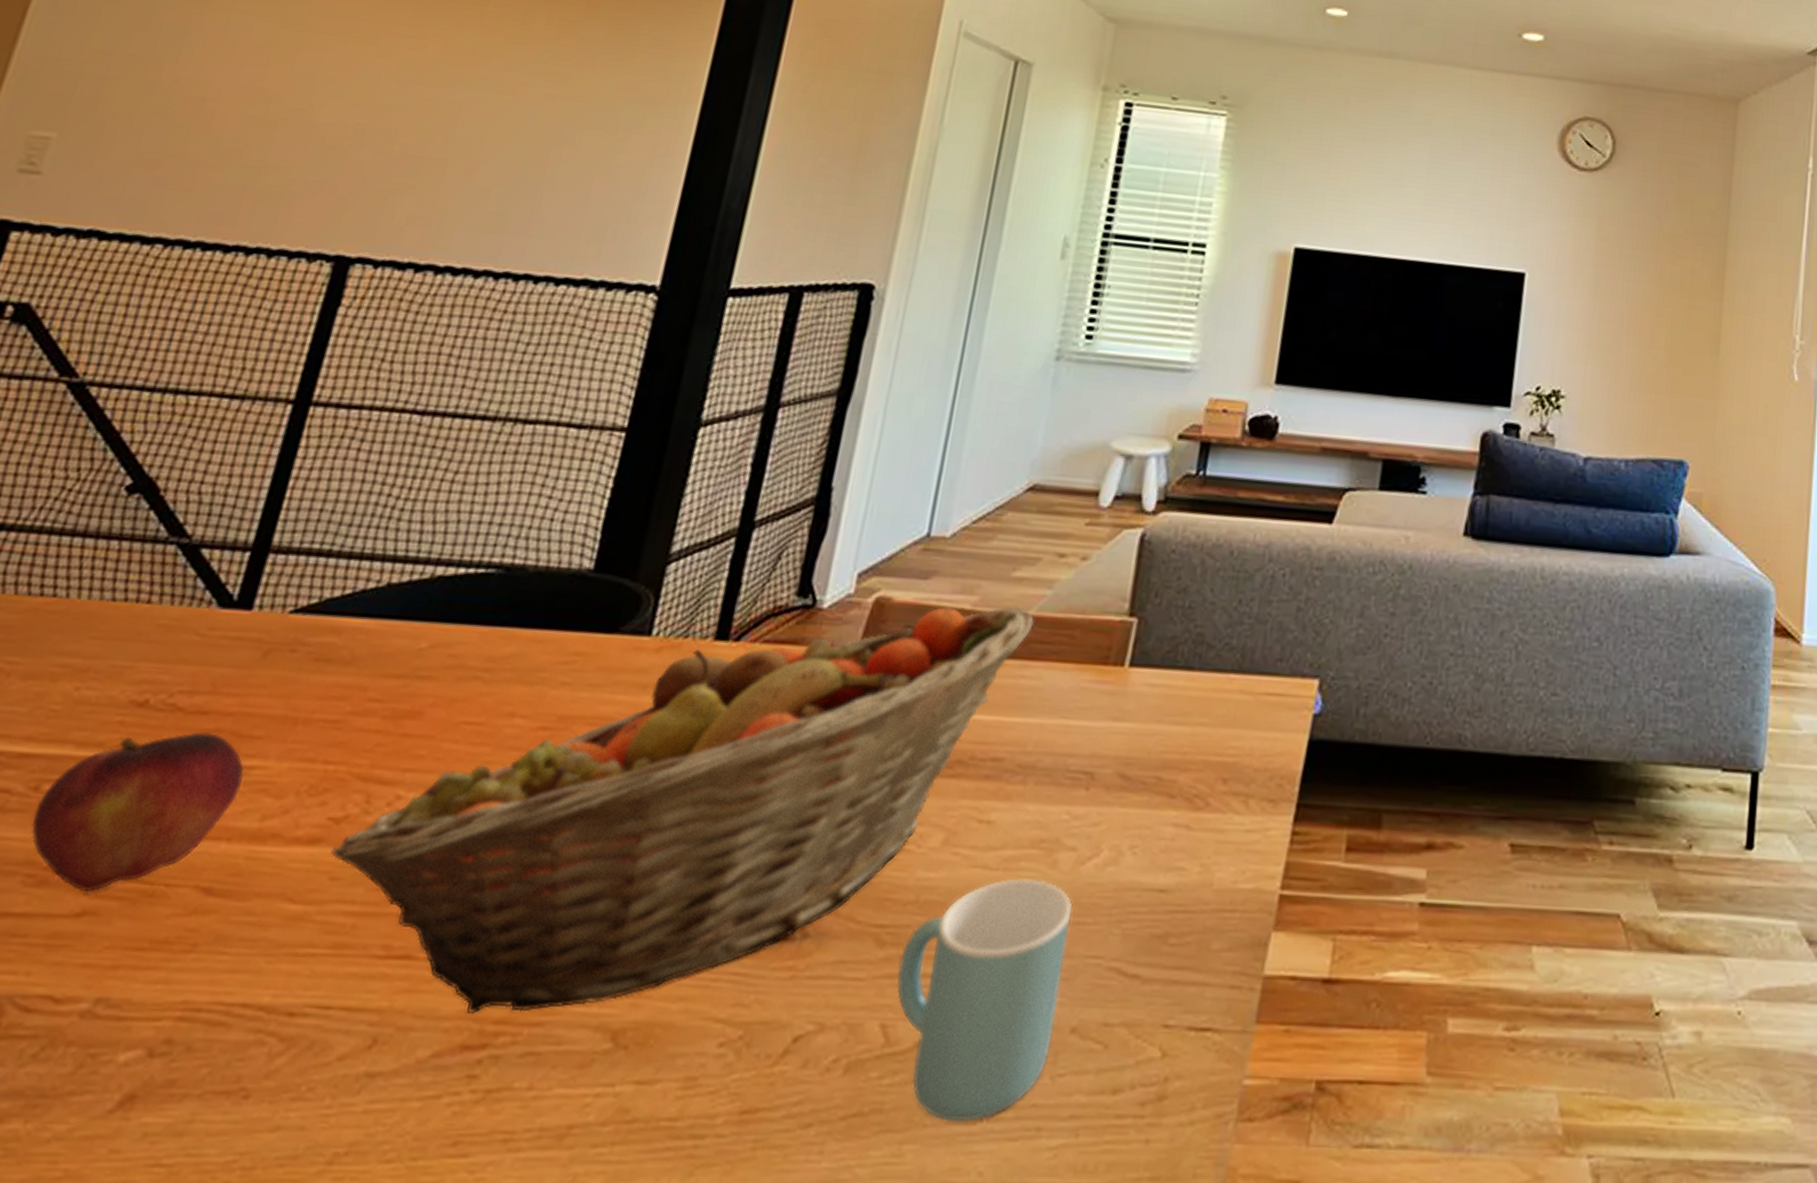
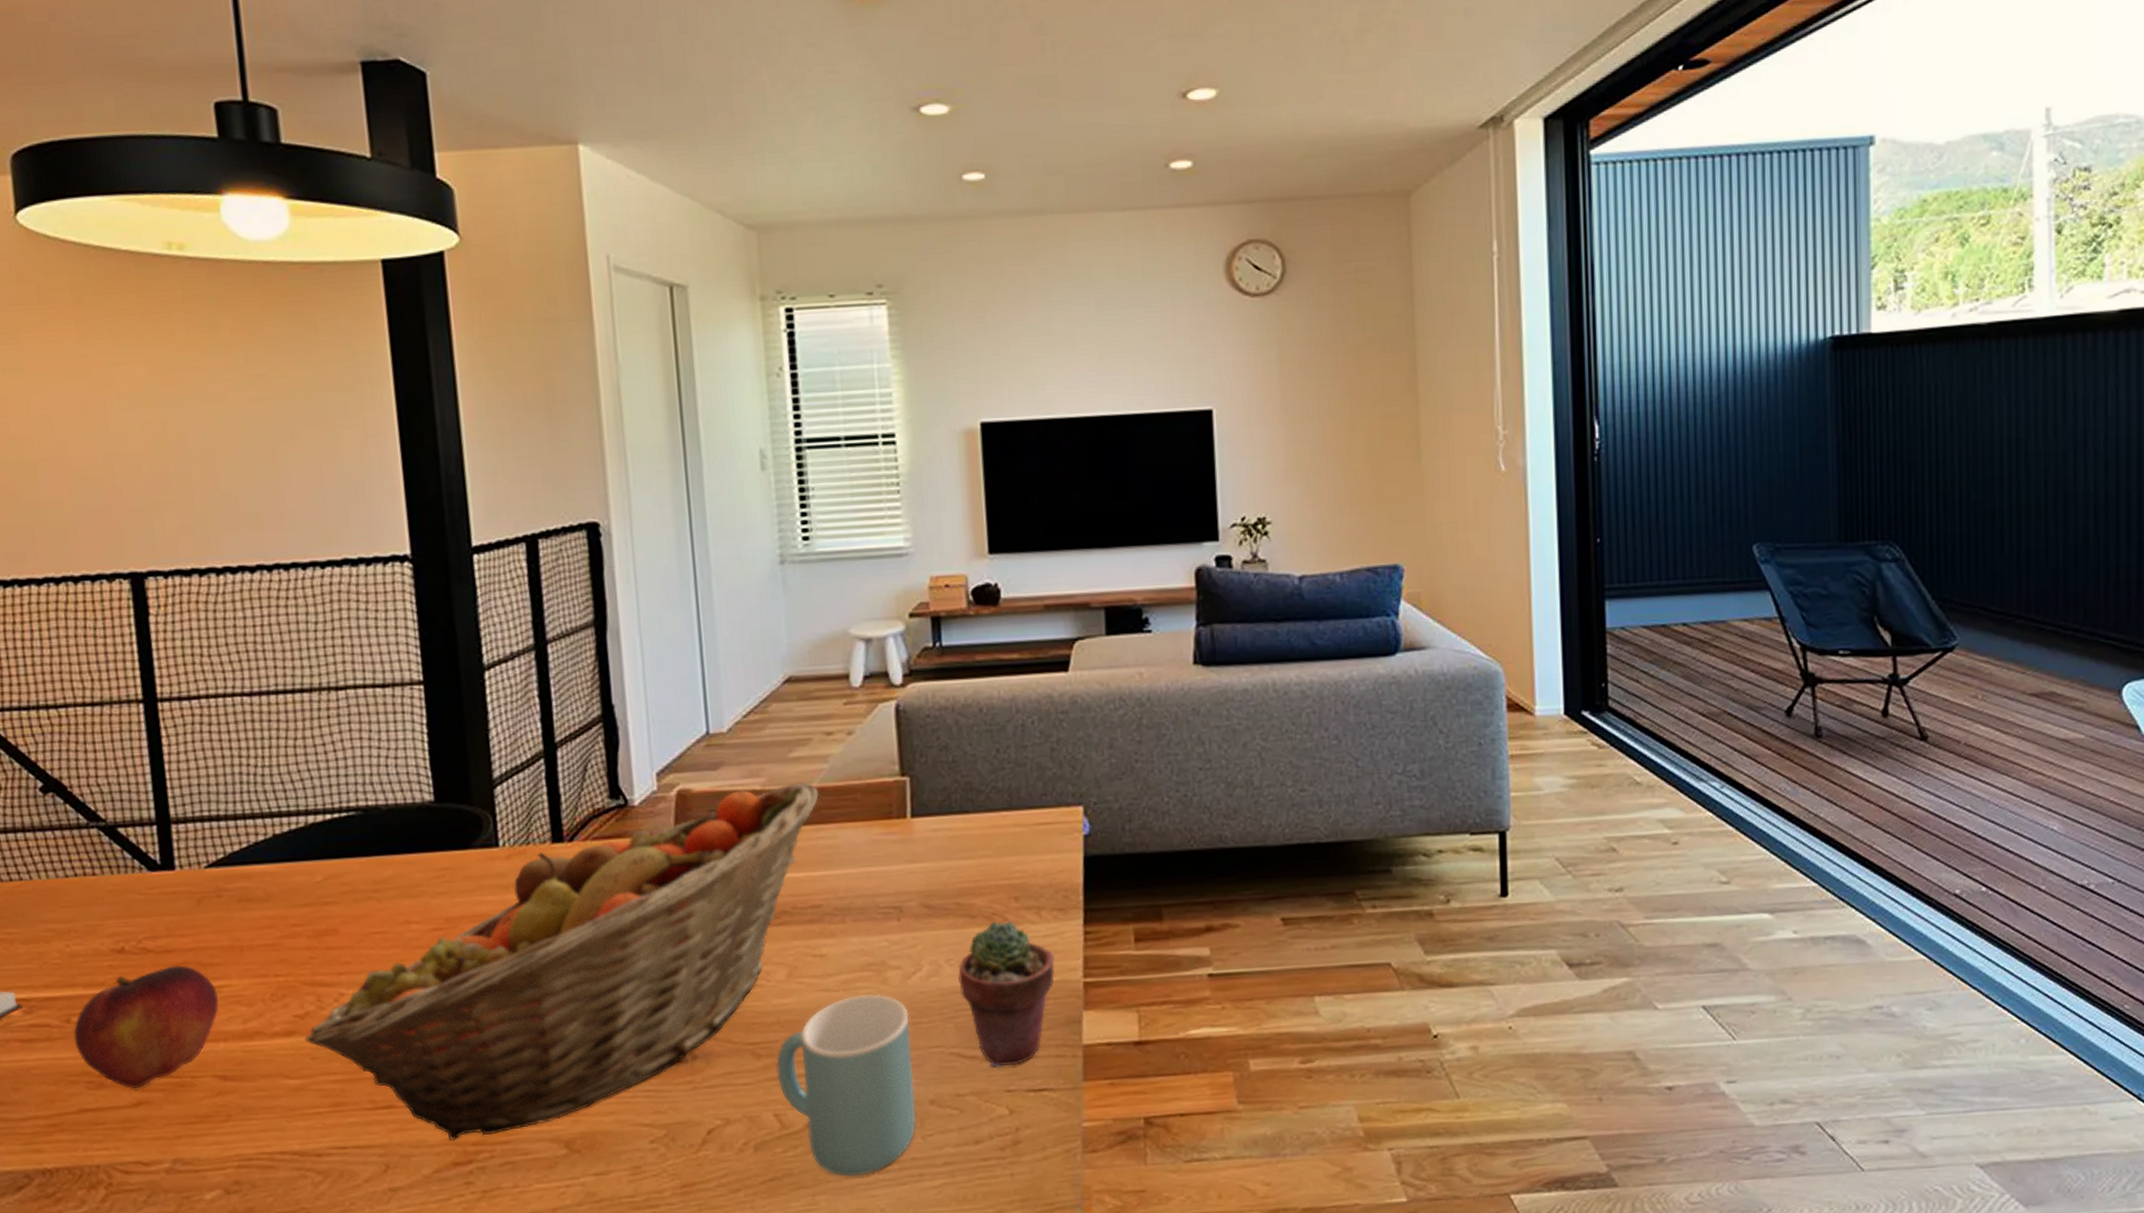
potted succulent: none [1137,805,1253,994] -> present [958,920,1055,1068]

